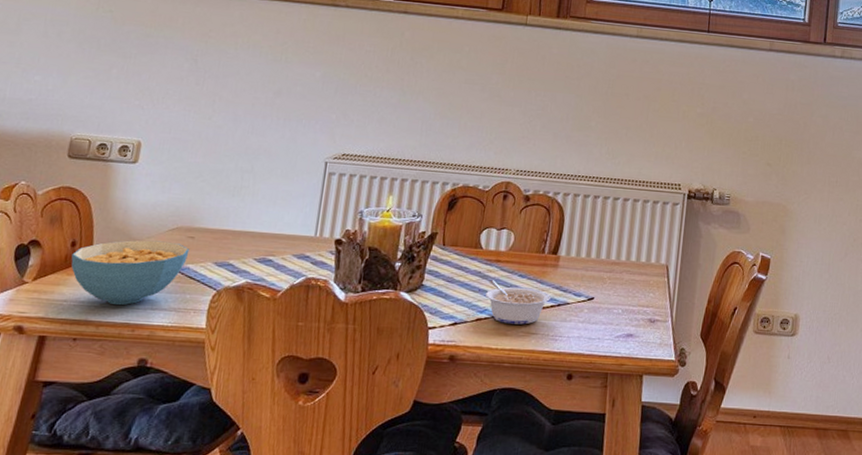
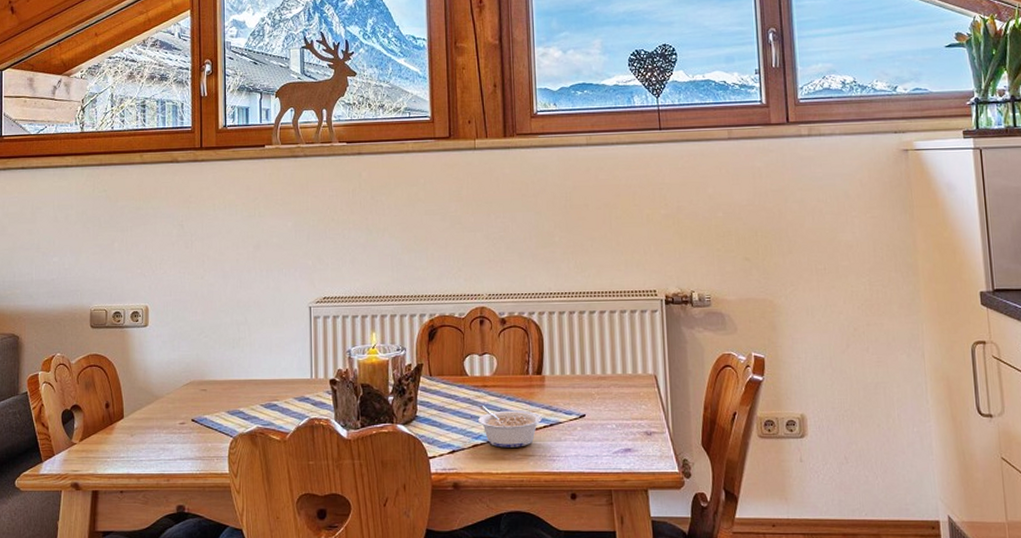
cereal bowl: present [71,240,190,306] -> none [108,396,204,458]

